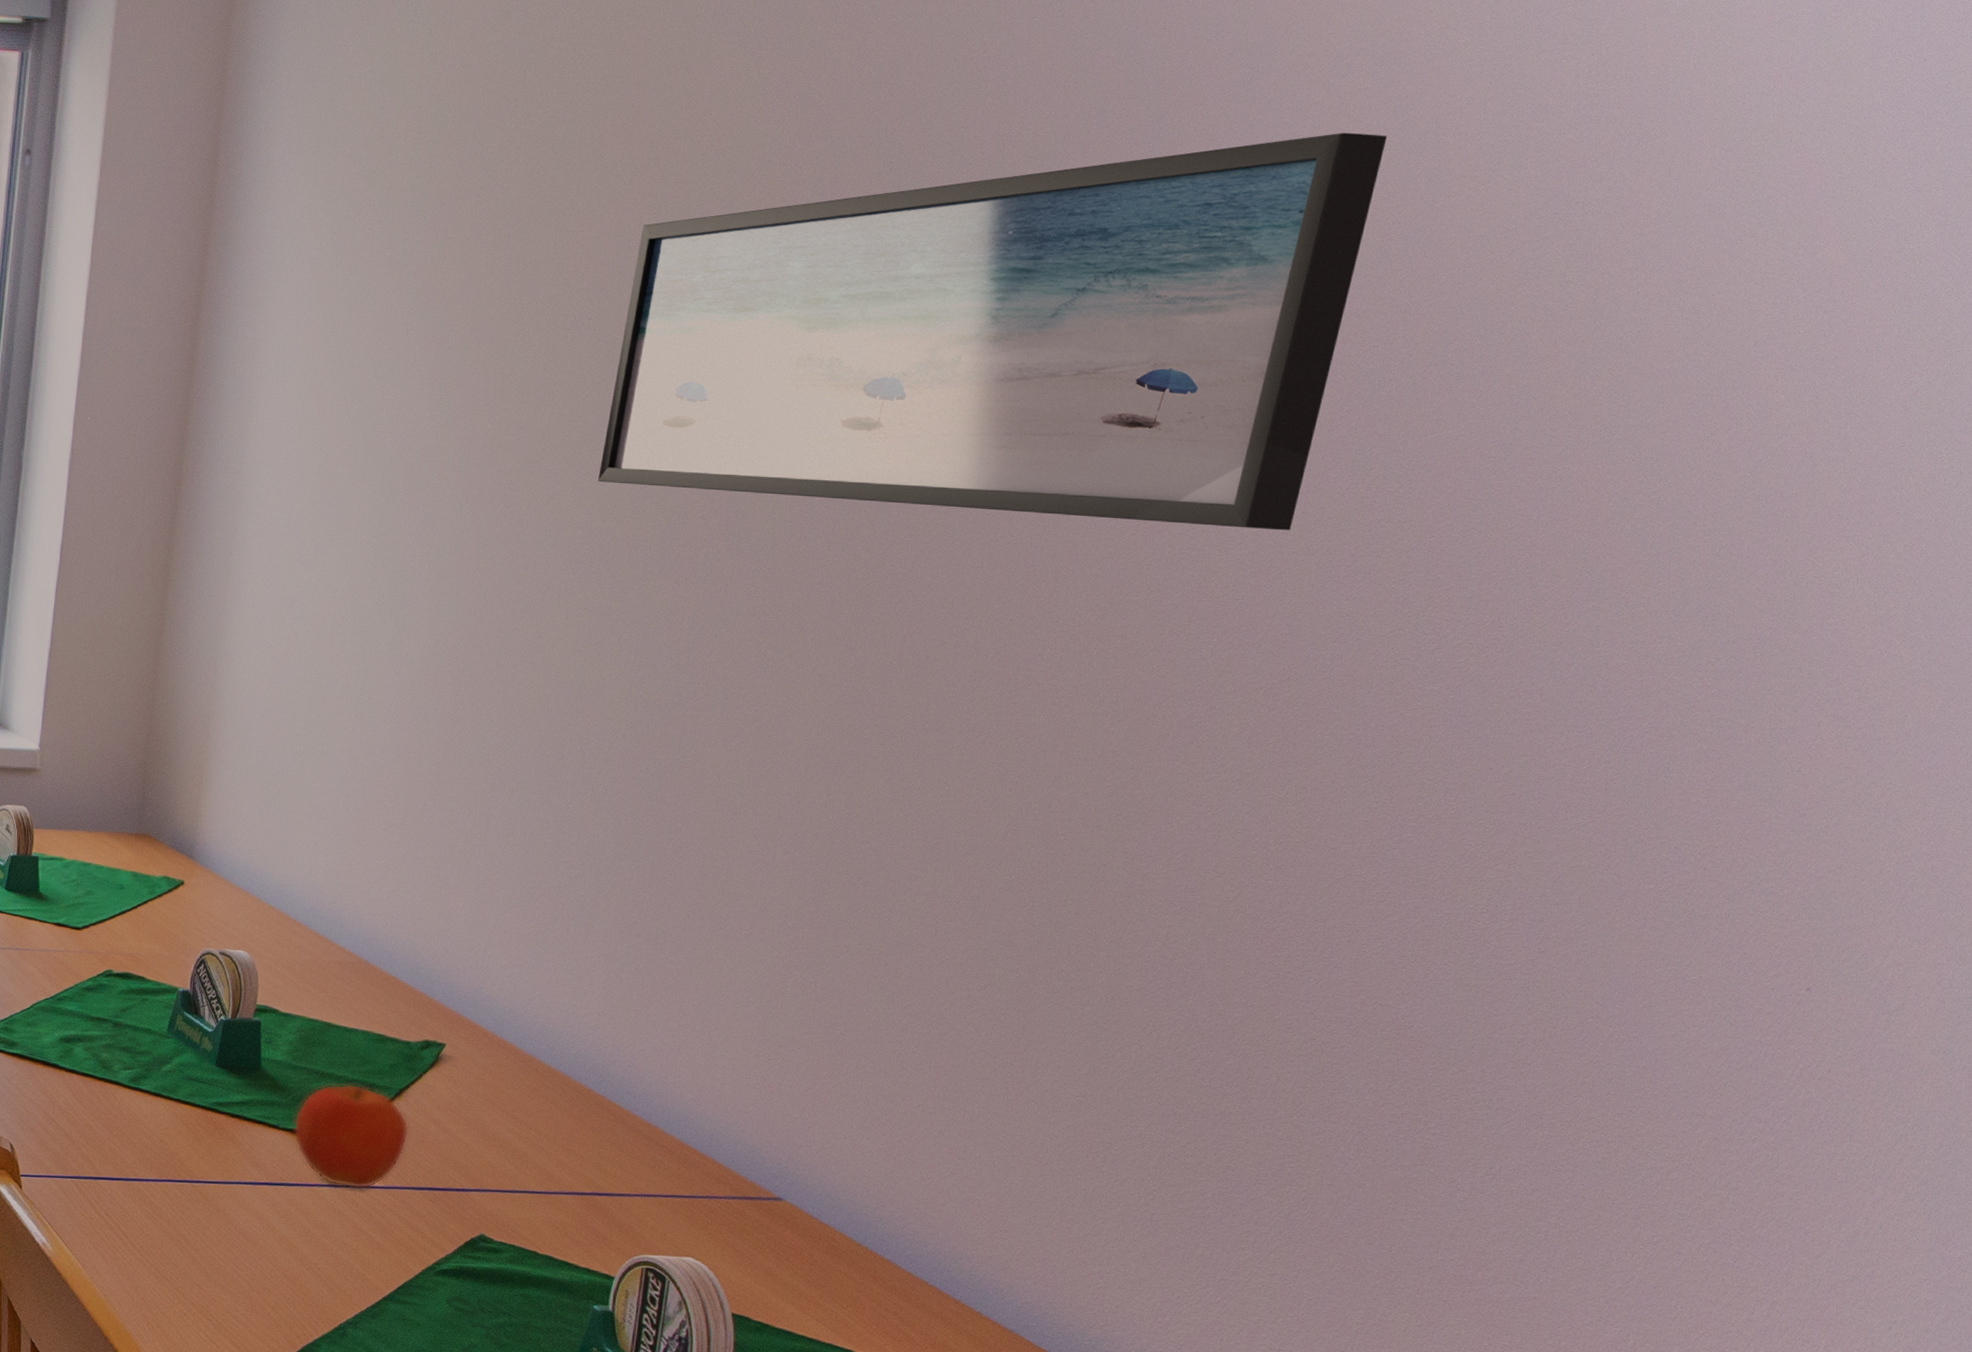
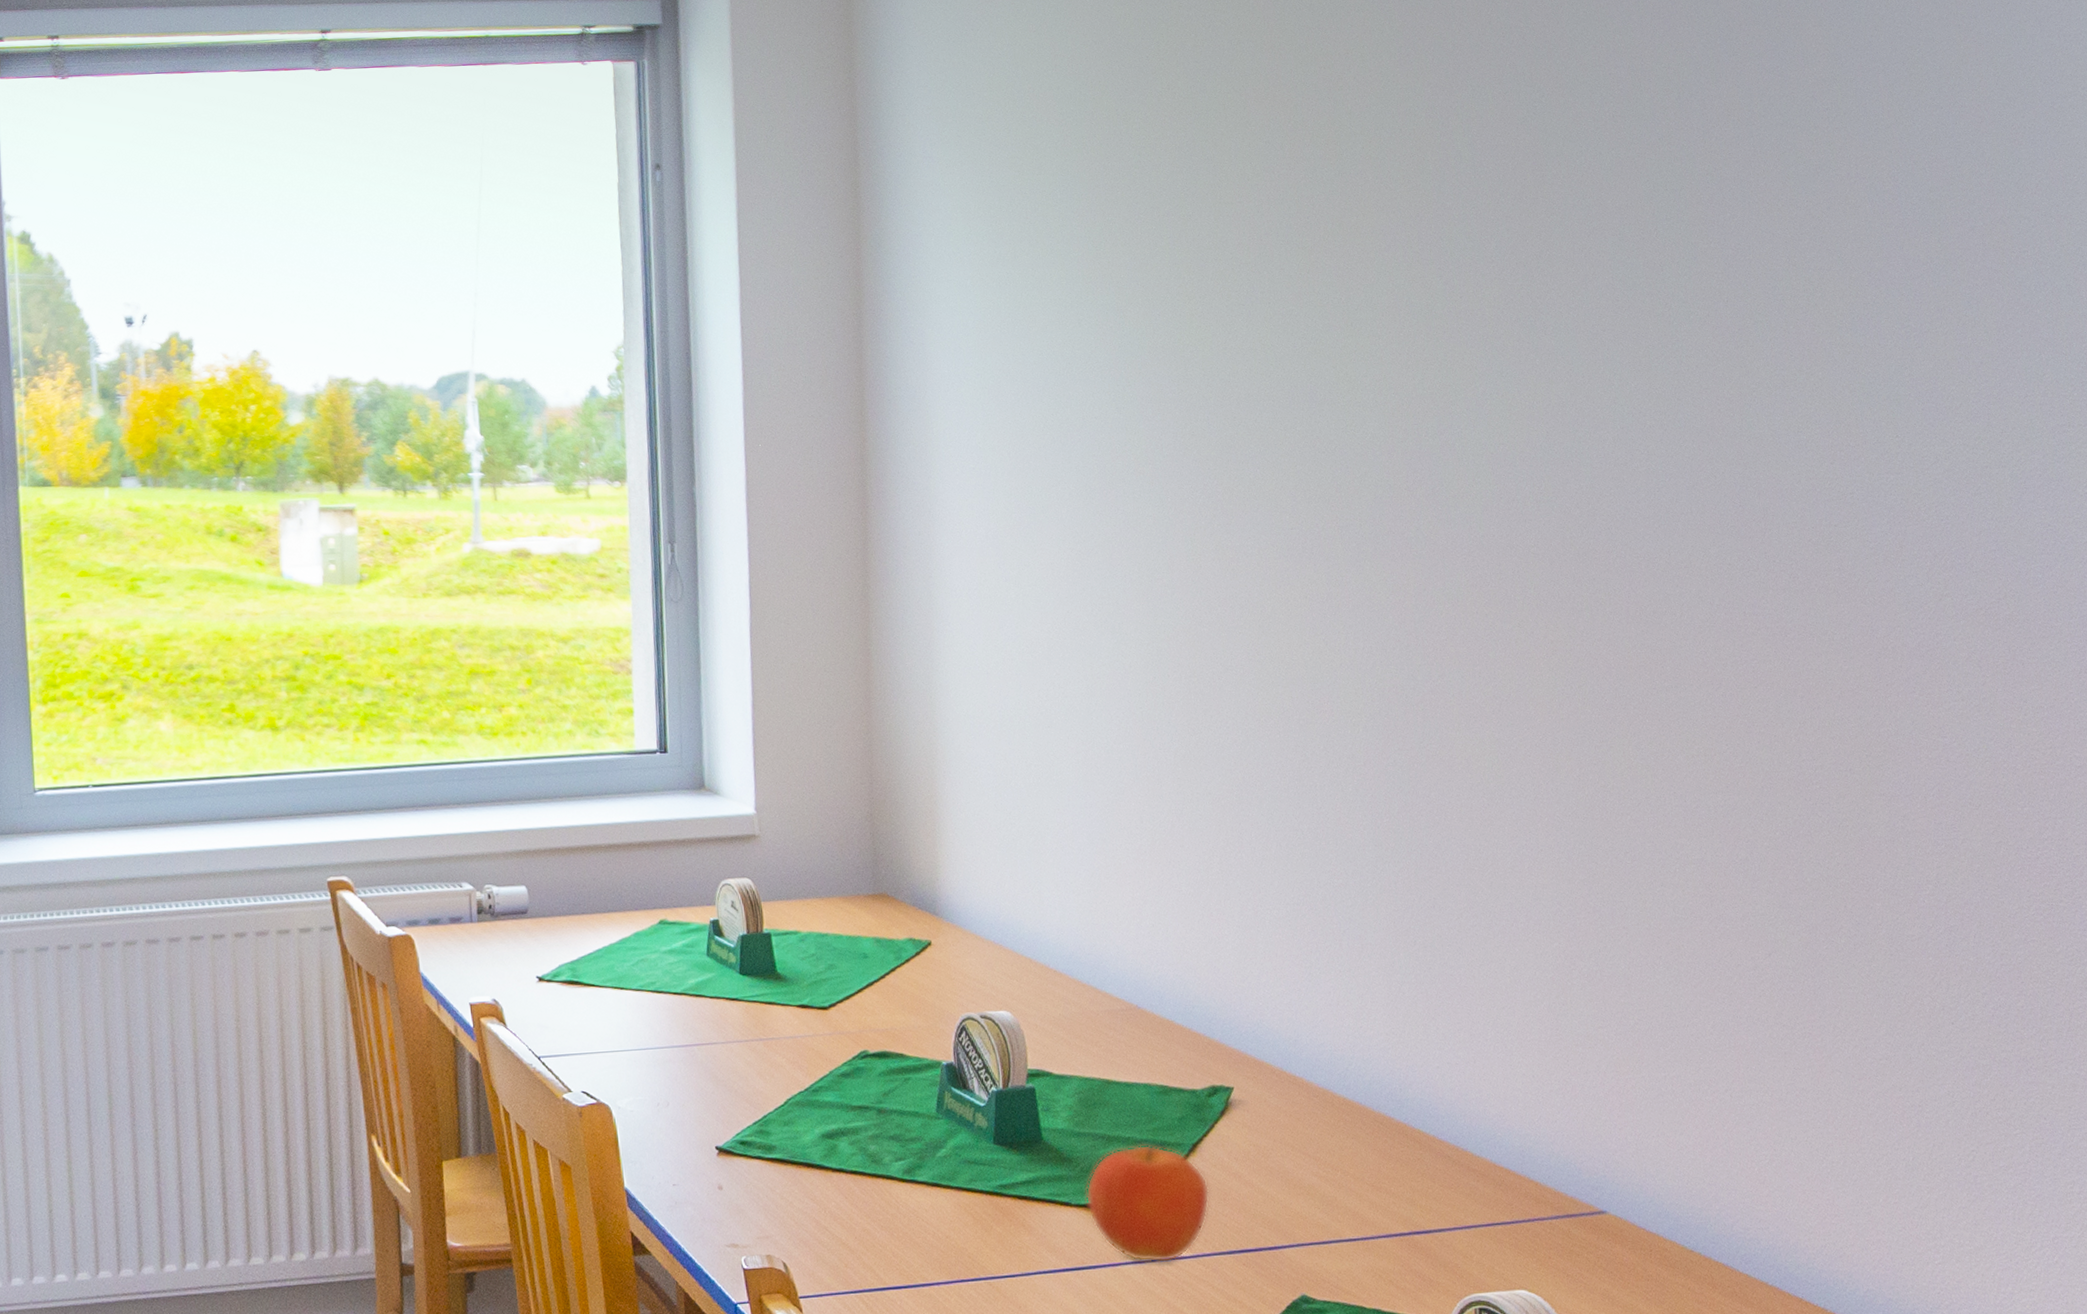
wall art: present [597,132,1388,531] -> none [1296,42,1998,462]

